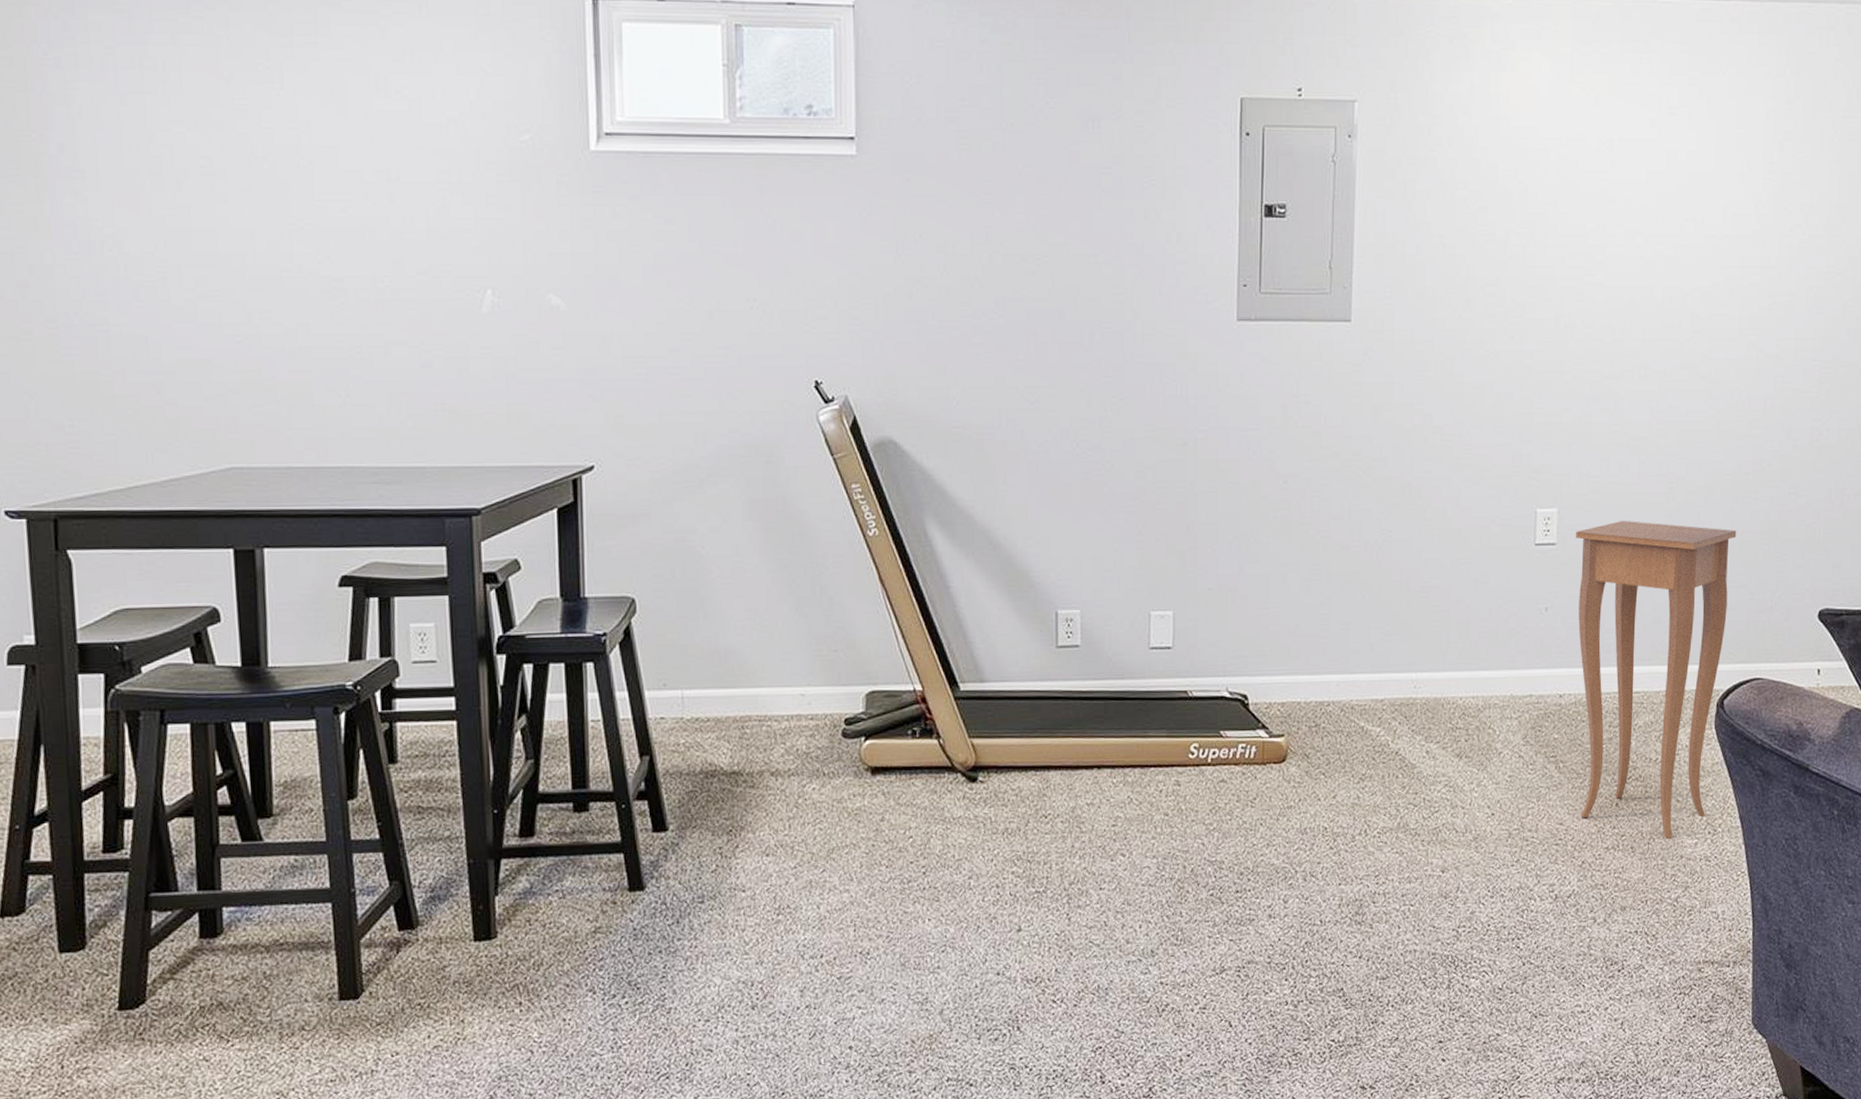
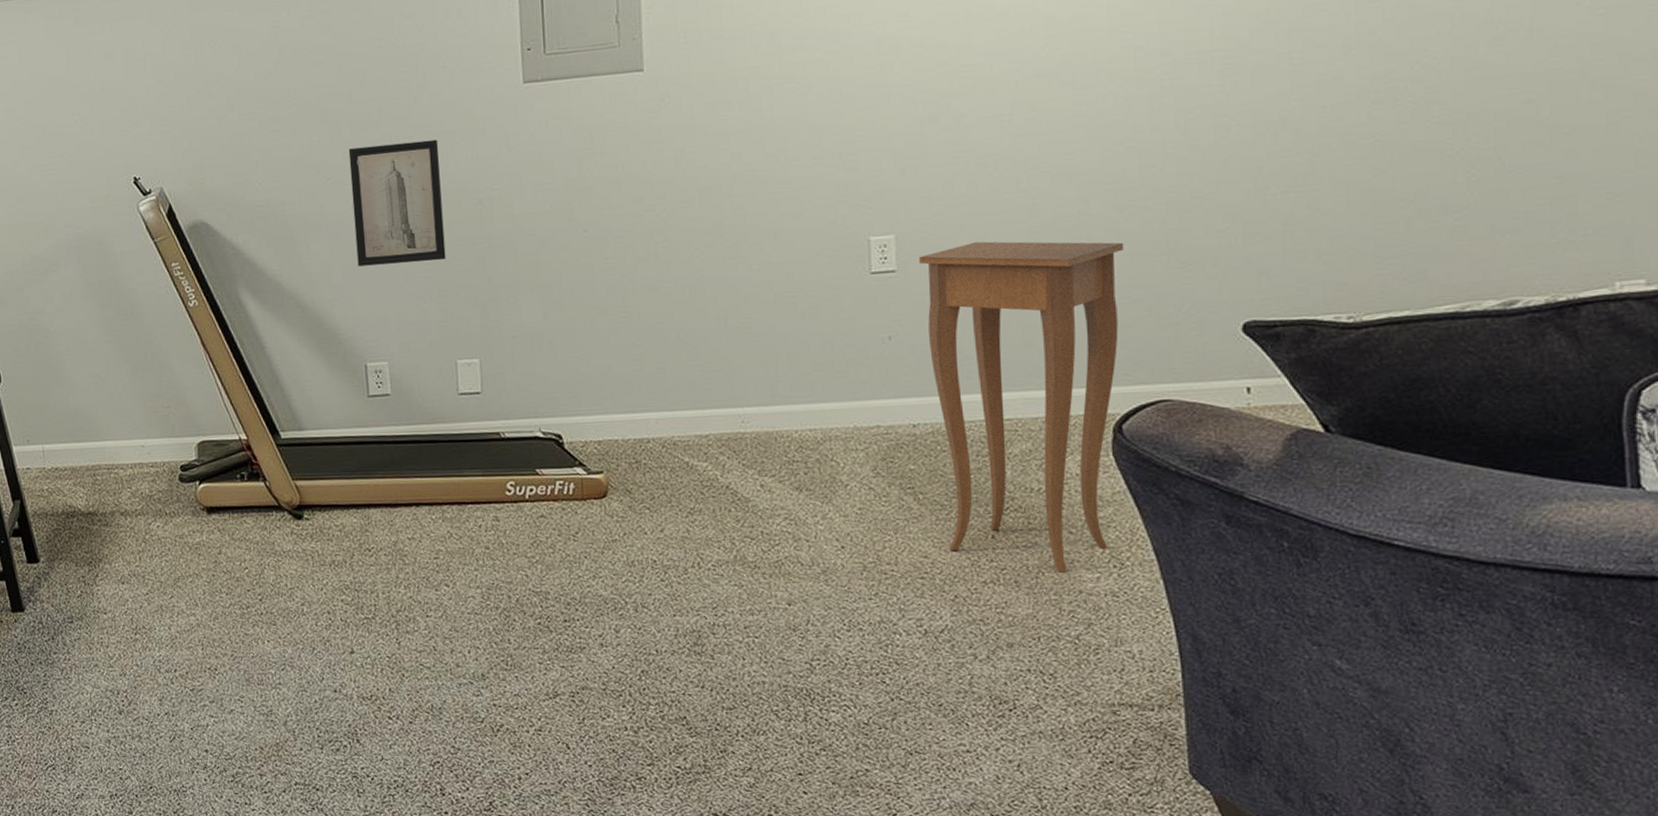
wall art: none [1055,371,1149,503] -> present [348,139,446,267]

